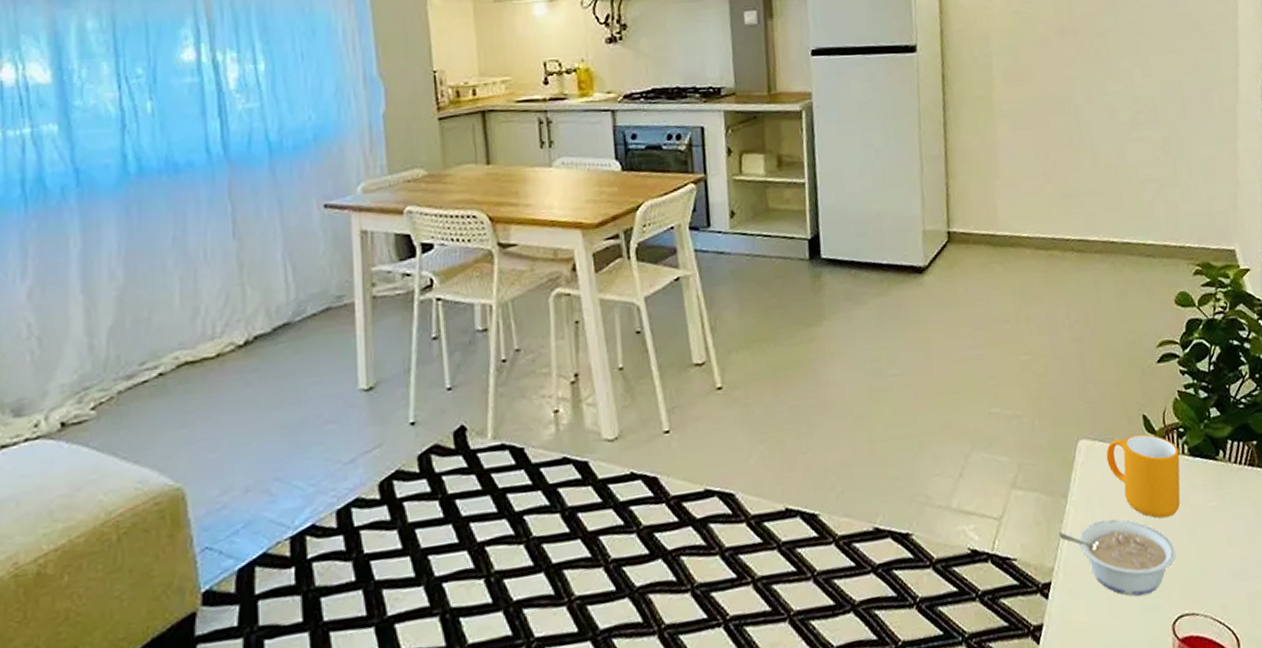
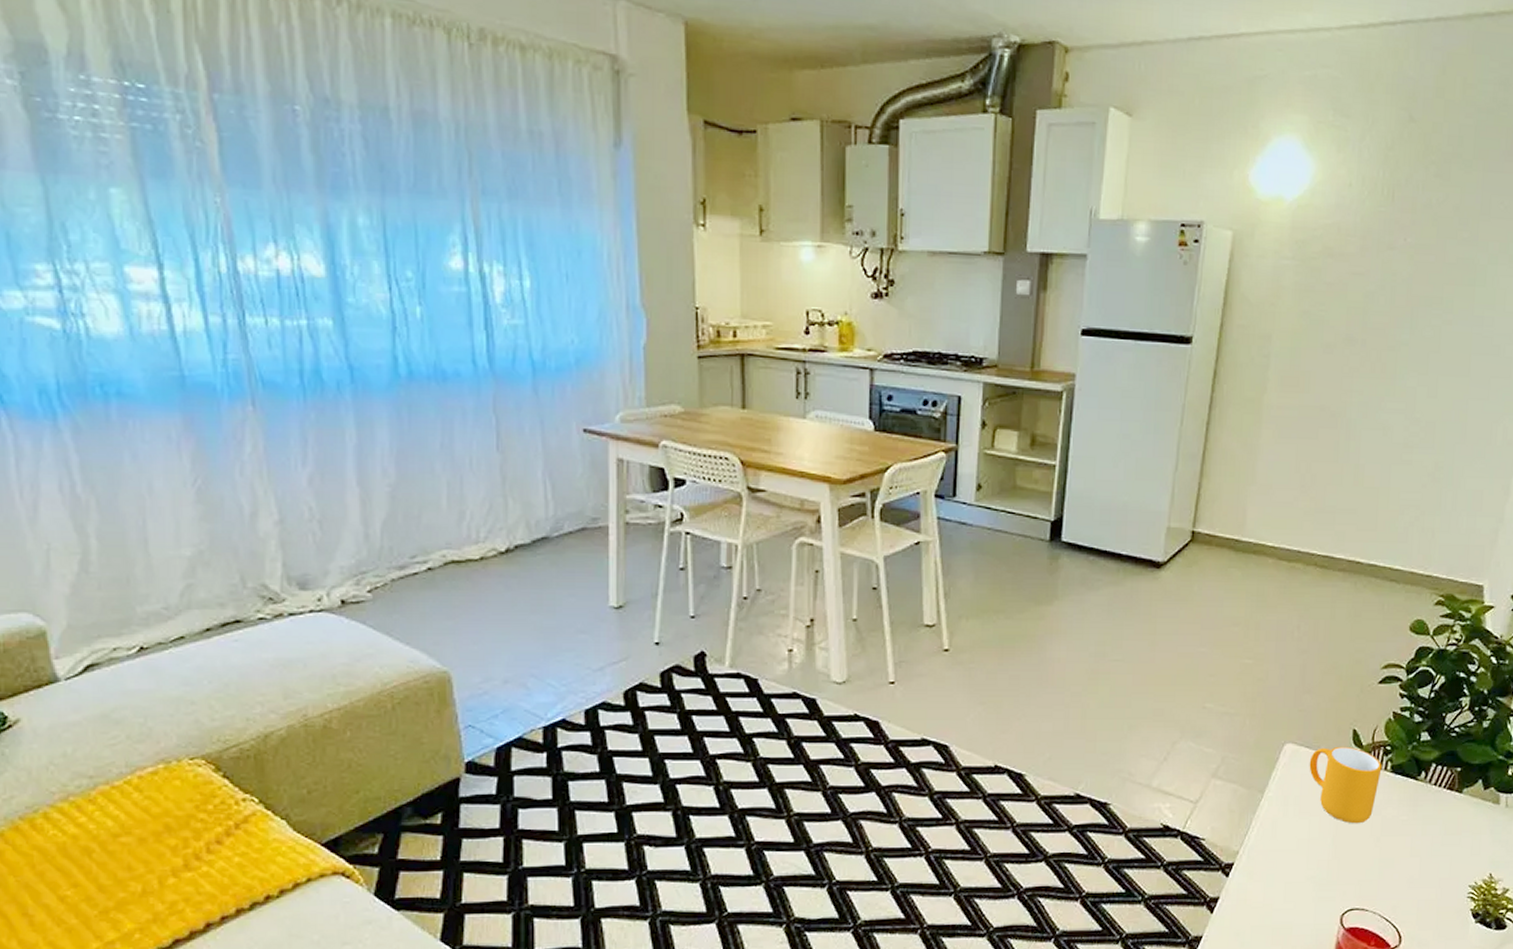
legume: present [1058,519,1177,596] -> none [1249,818,1359,886]

